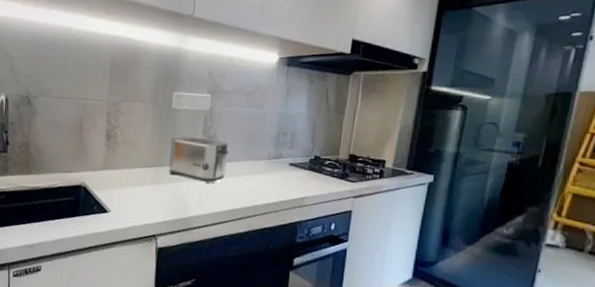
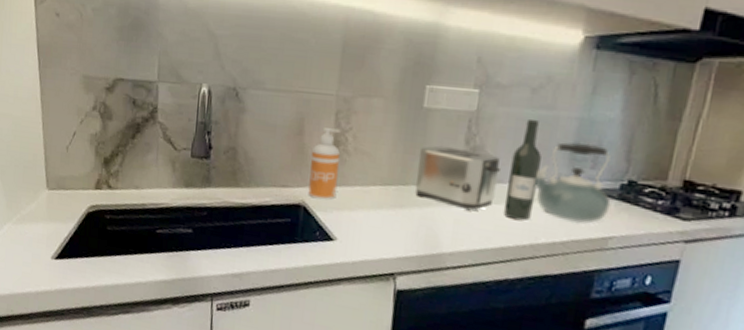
soap dispenser: none [87,124,112,181] -> present [308,126,341,200]
wine bottle: none [232,115,256,189] -> present [503,118,542,222]
kettle: none [253,130,304,189] -> present [535,142,611,224]

